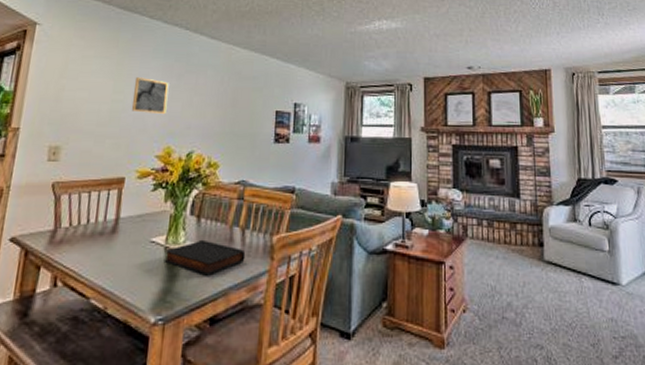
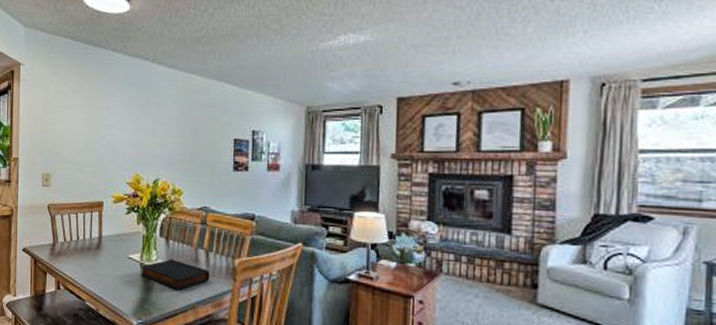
wall art: present [131,77,169,115] -> none [103,110,134,145]

